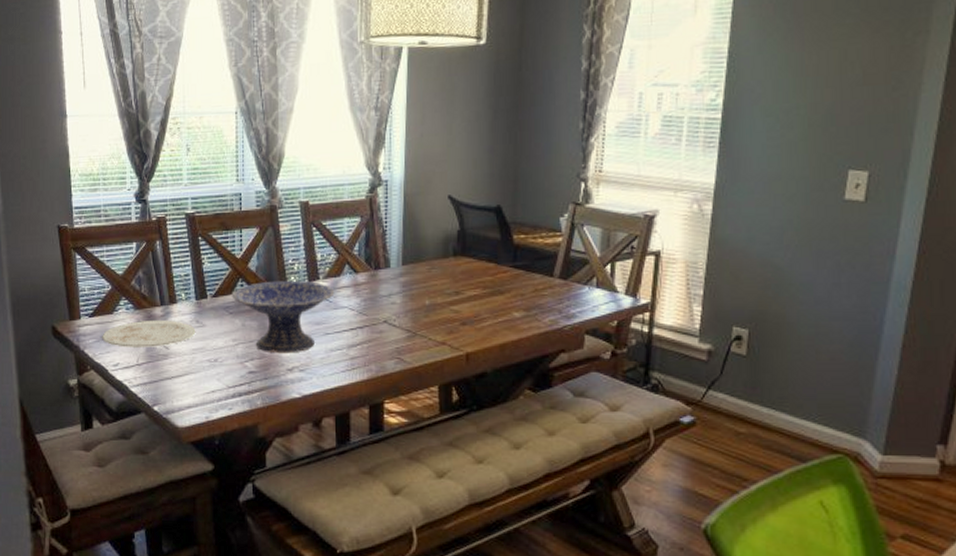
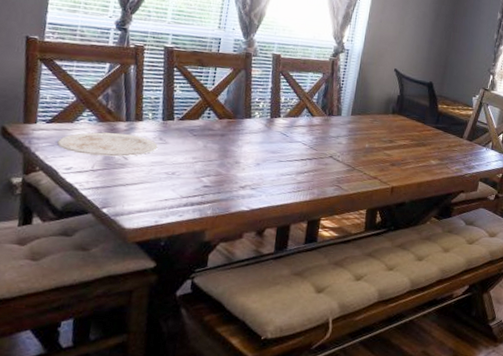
decorative bowl: present [232,280,335,354] -> none [198,113,292,174]

